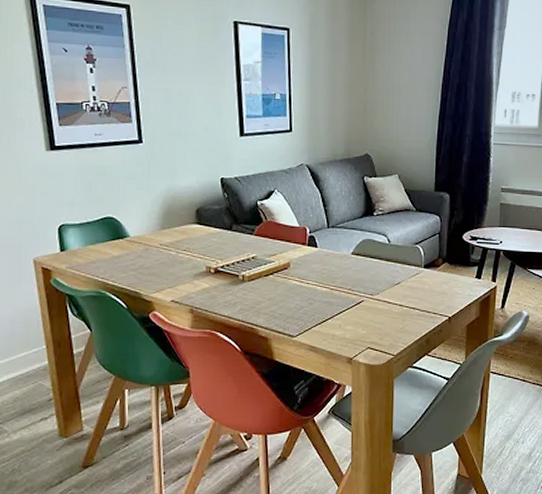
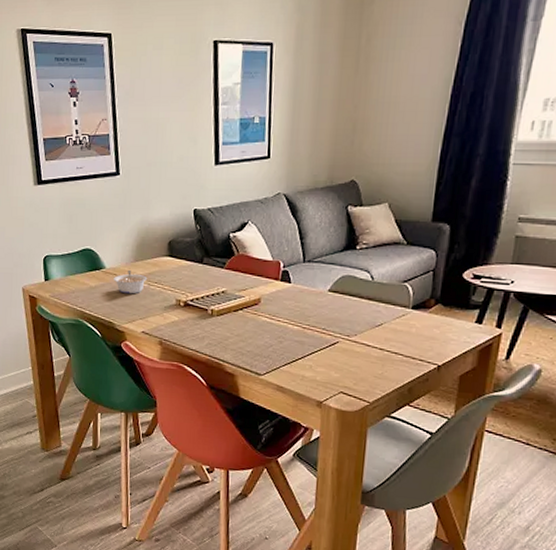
legume: none [139,237,175,263] -> present [113,269,147,294]

